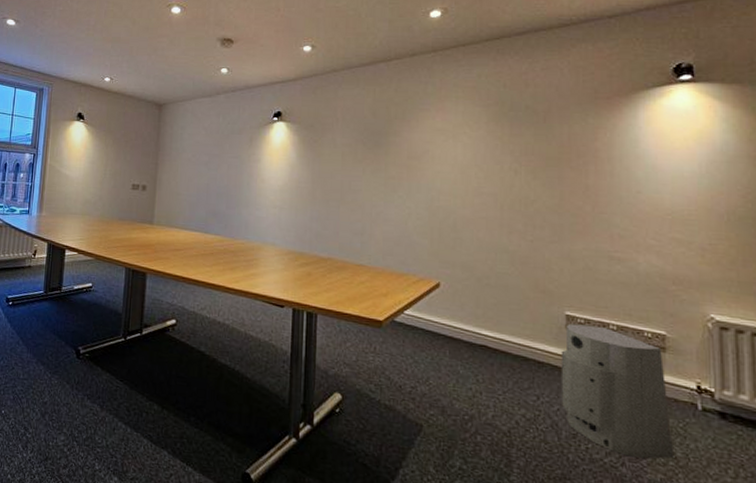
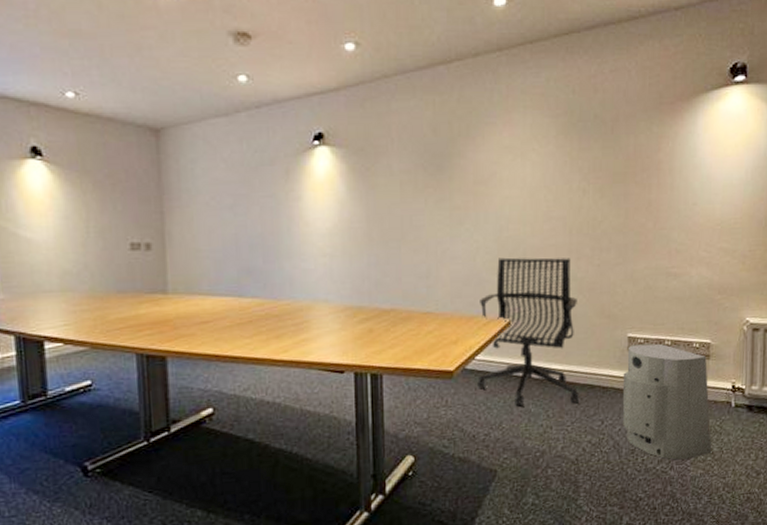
office chair: none [405,224,513,374] -> present [477,257,580,407]

